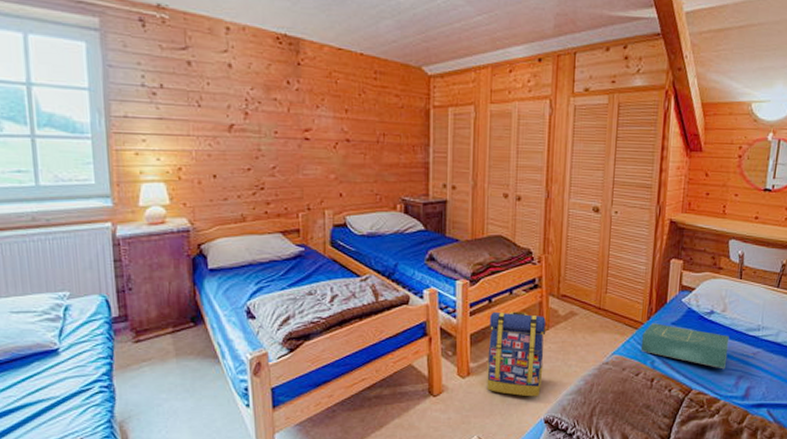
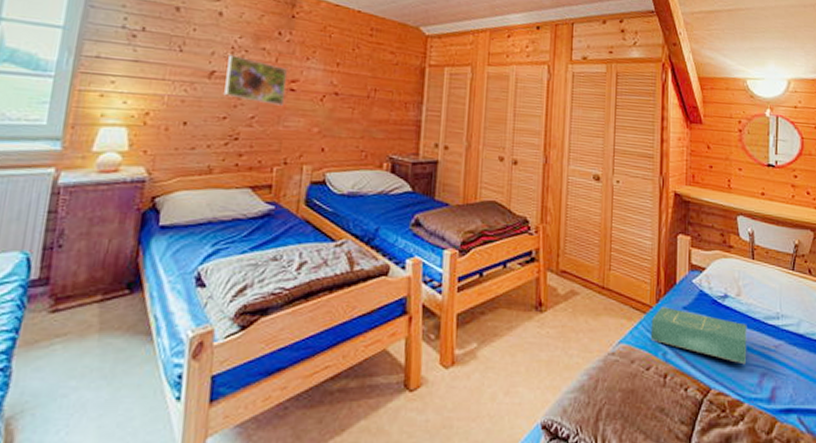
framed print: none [244,107,300,155] -> present [224,55,287,106]
backpack: present [486,311,546,397] -> none [473,287,544,395]

